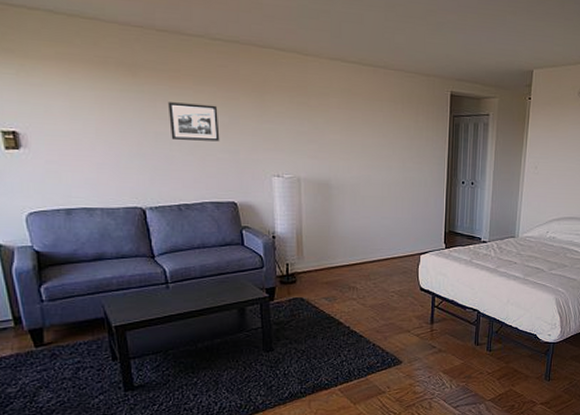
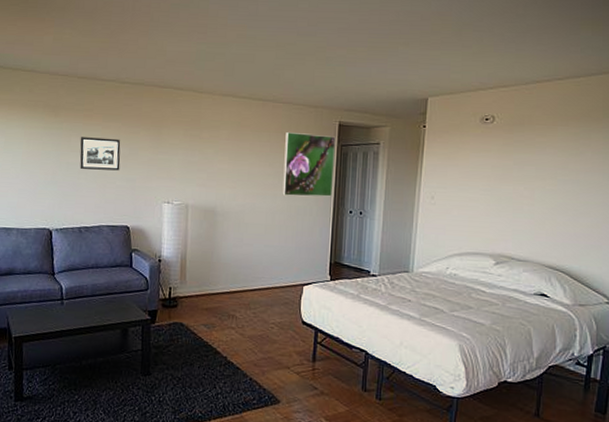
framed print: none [397,102,448,168] -> present [282,132,336,197]

